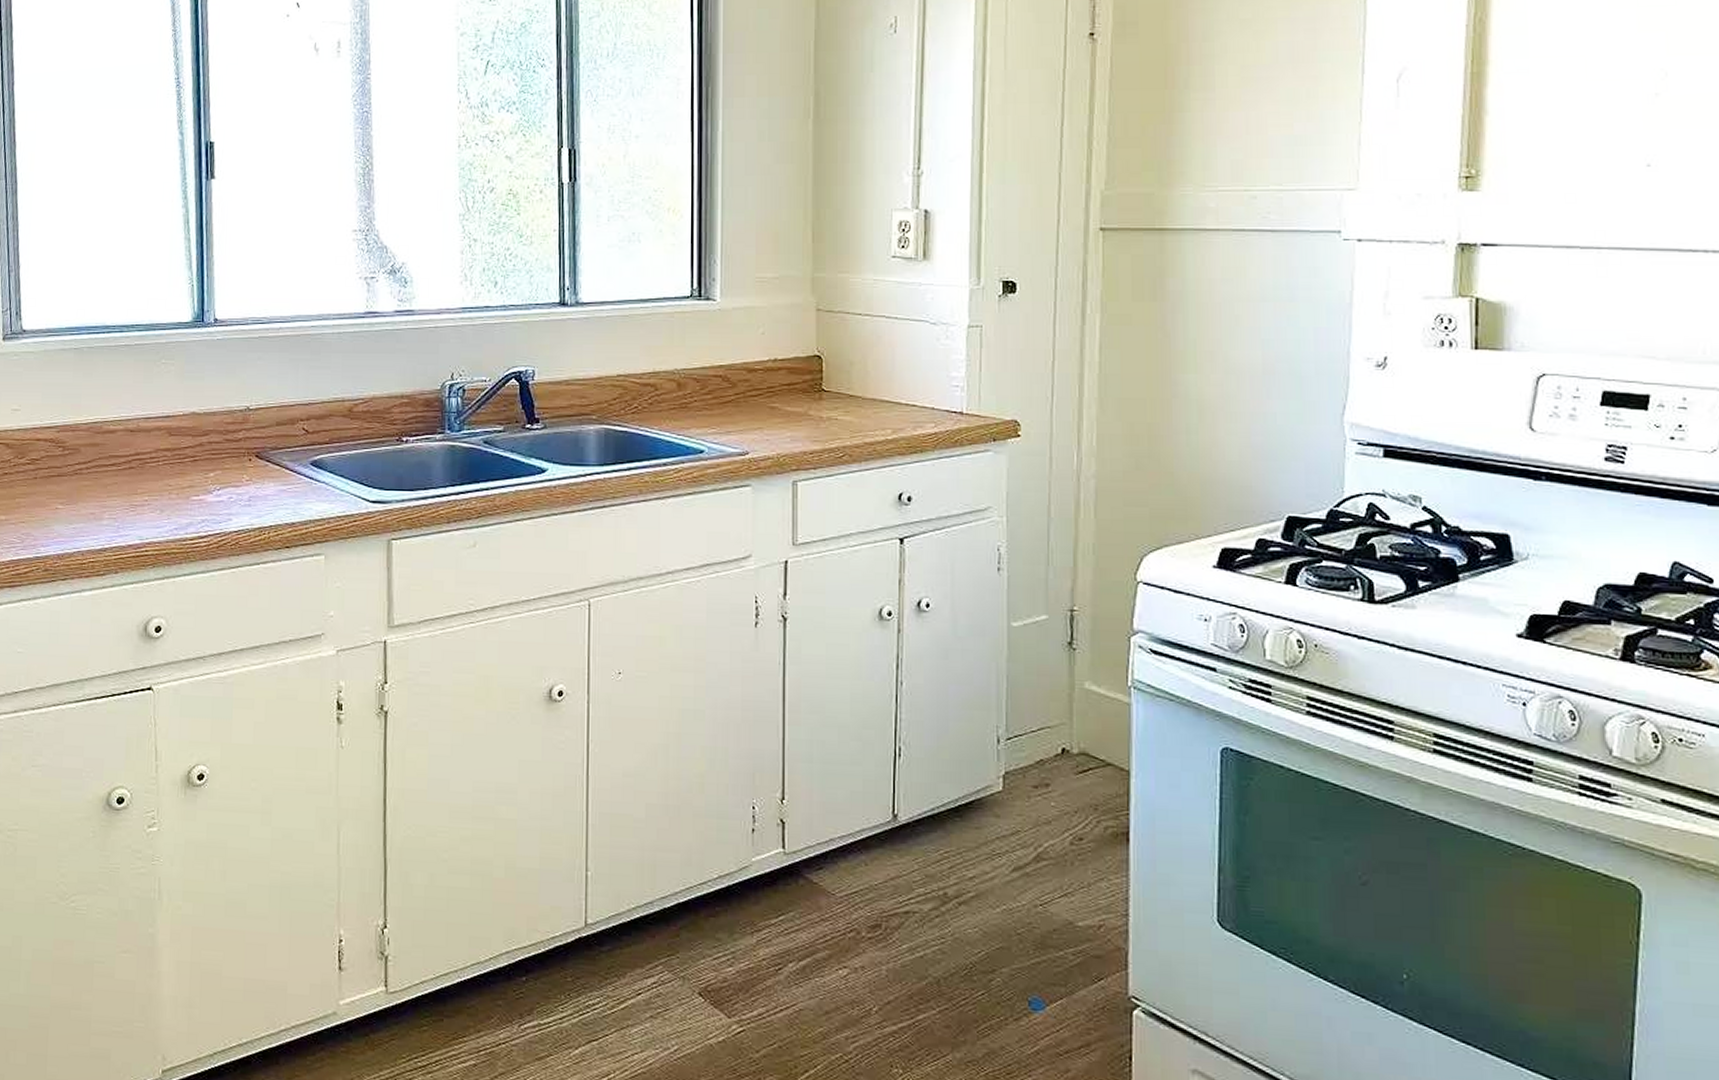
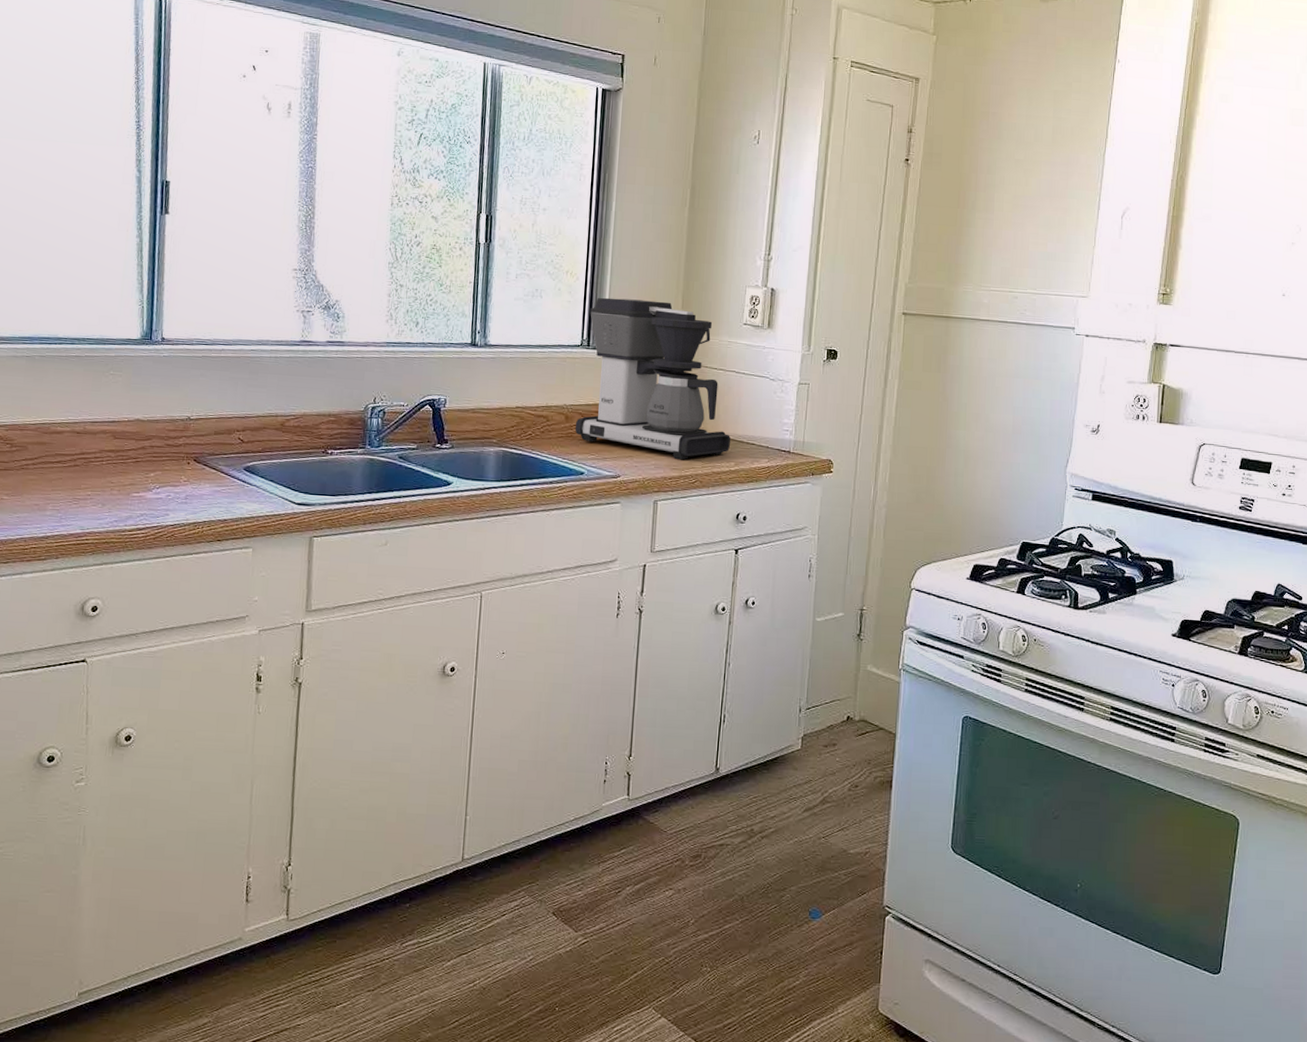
coffee maker: none [689,236,884,430] -> present [575,297,730,460]

